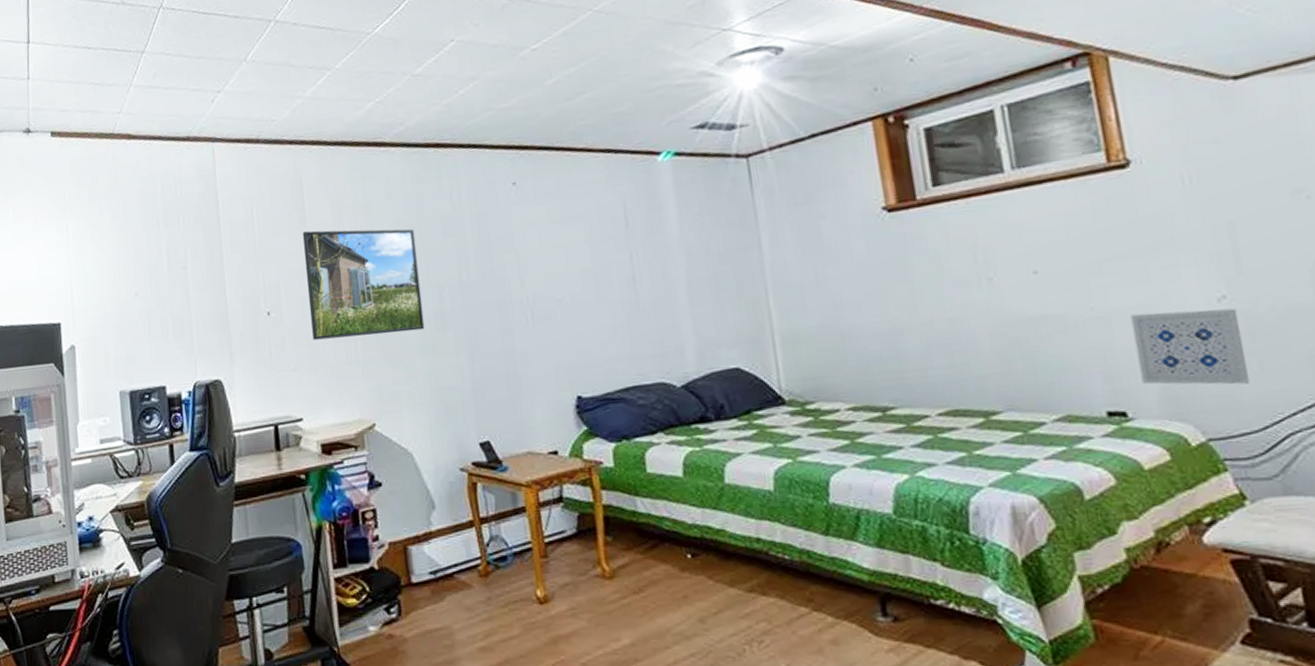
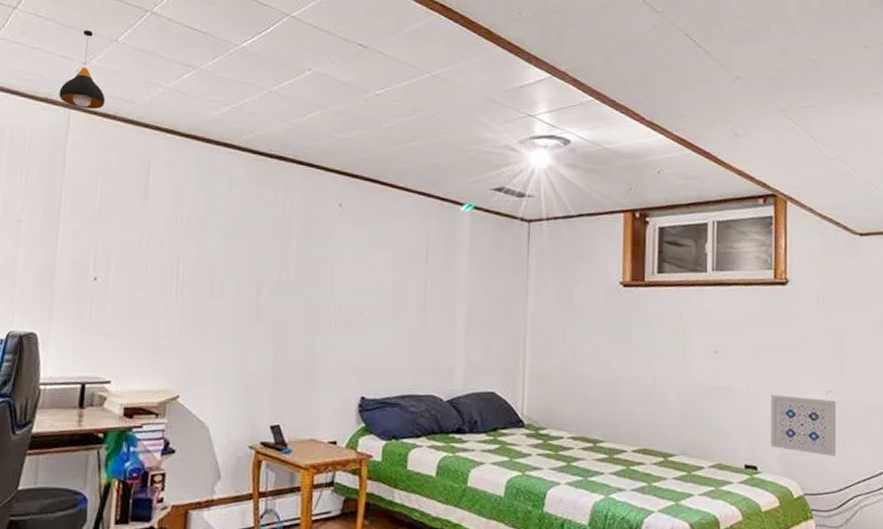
pendant light: none [199,56,246,140] -> present [59,30,106,110]
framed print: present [302,229,425,340] -> none [134,210,246,318]

